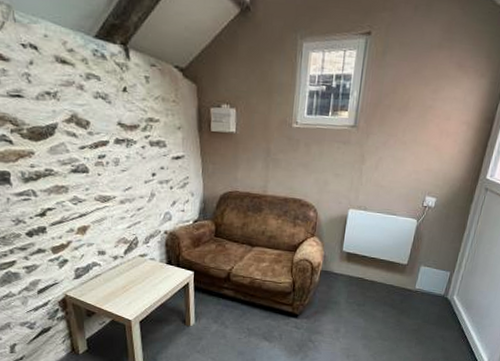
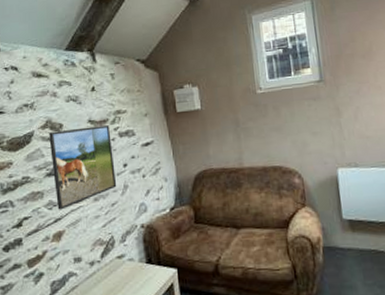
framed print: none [74,127,144,207] -> present [49,125,117,210]

